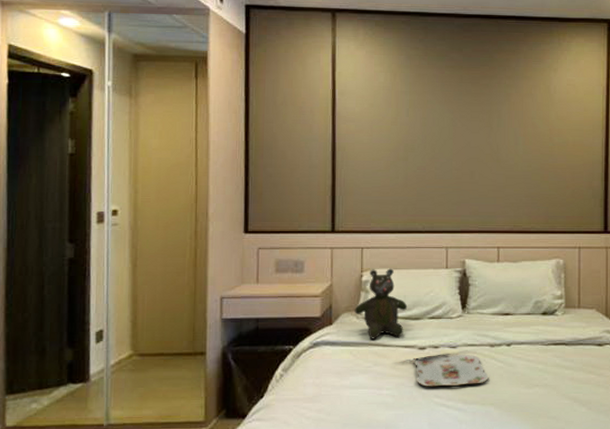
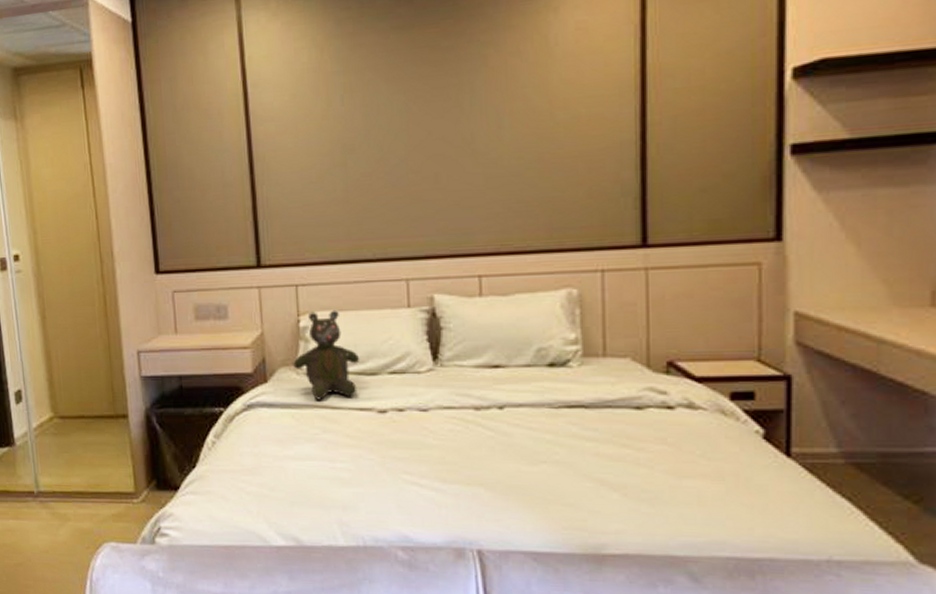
serving tray: present [415,354,489,387] -> none [374,419,475,460]

